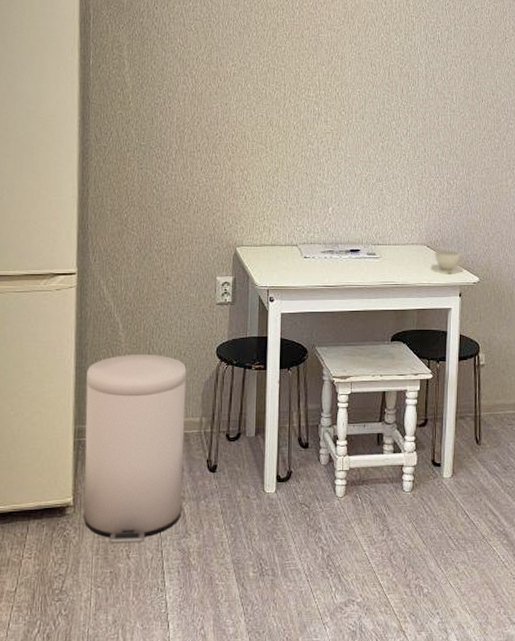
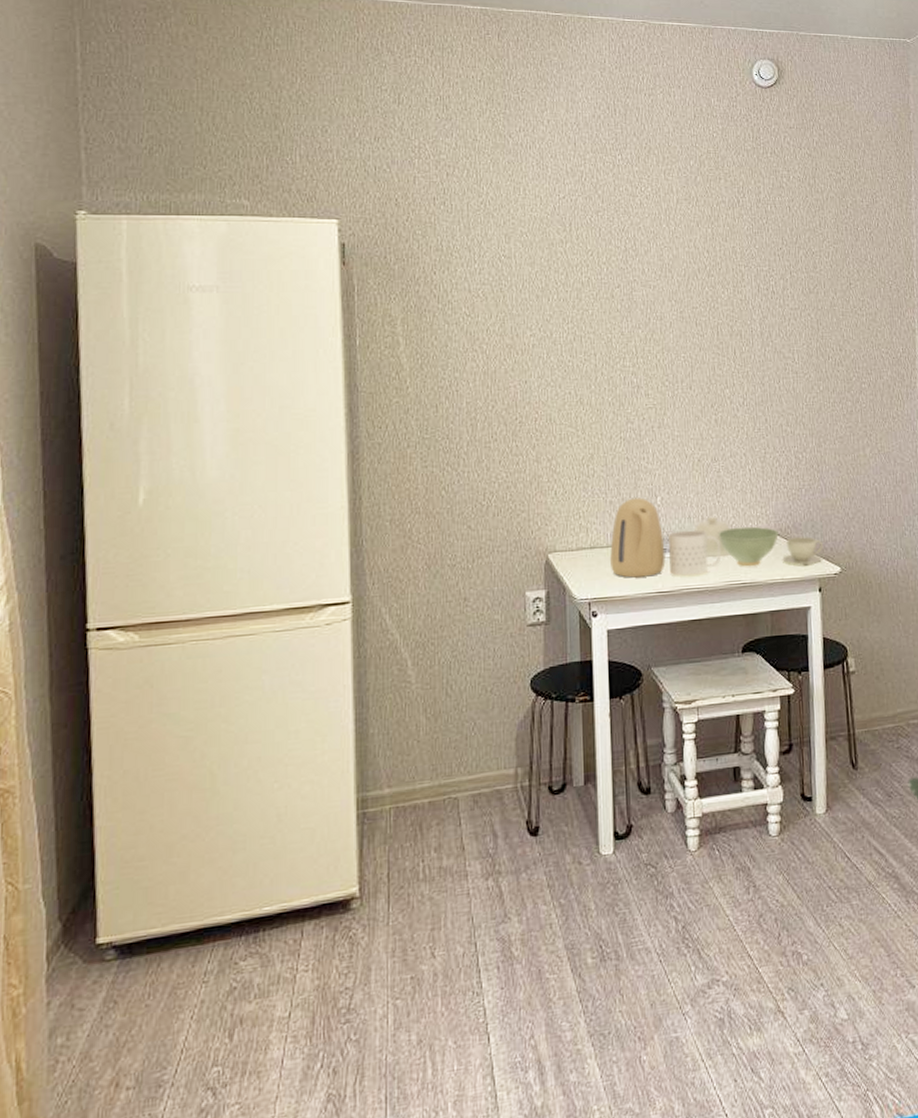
pedal bin: present [83,354,187,544] -> none [370,694,498,942]
kettle: none [287,207,333,273] -> present [610,497,666,578]
mug: none [336,237,380,275] -> present [669,529,721,577]
sugar bowl: none [358,227,388,262] -> present [694,516,730,558]
bowl: none [378,237,430,270] -> present [718,526,780,566]

